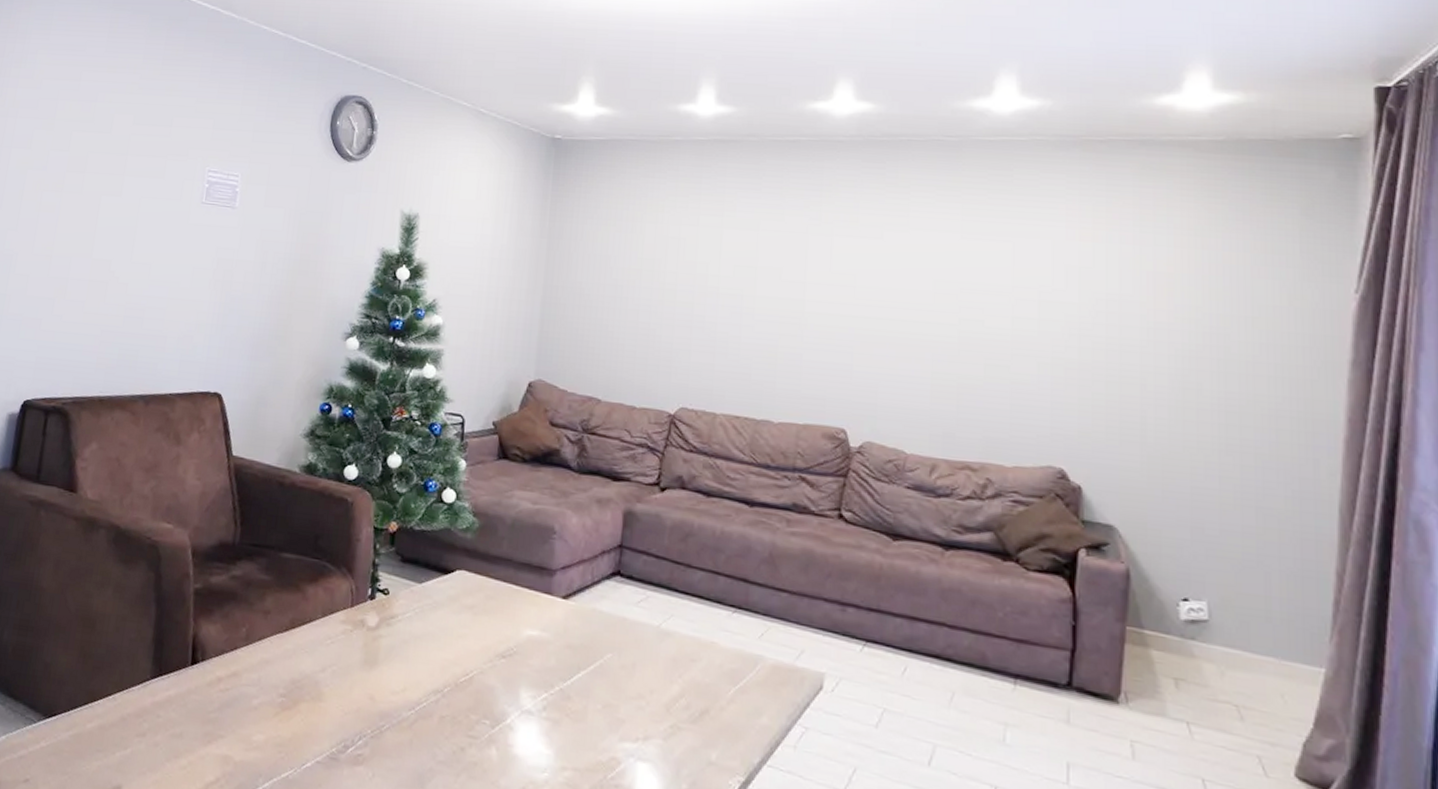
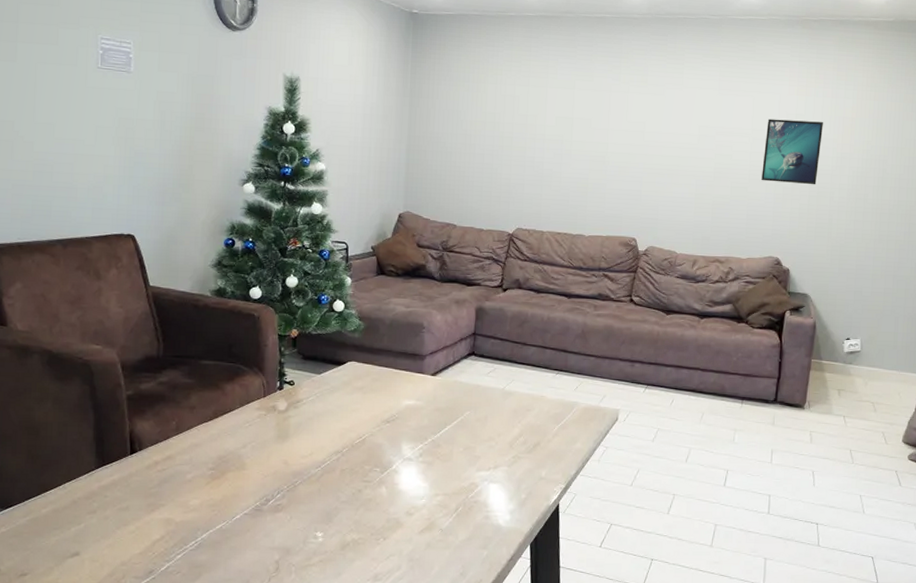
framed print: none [1031,272,1122,367] -> present [761,118,823,185]

